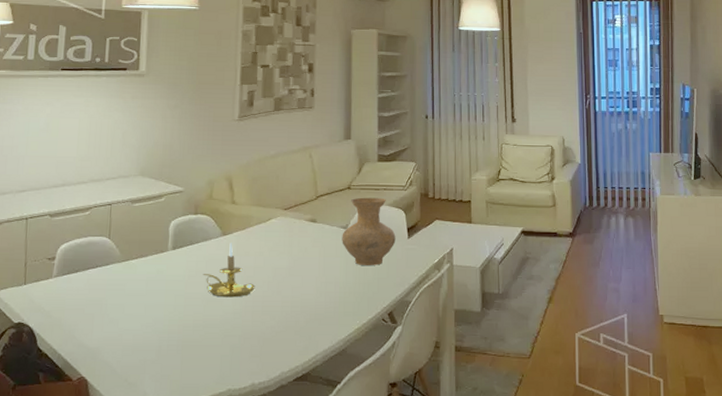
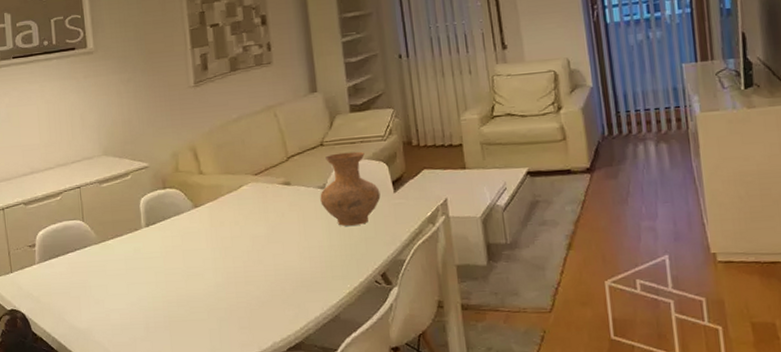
candle holder: present [203,243,255,298] -> none [179,214,235,271]

